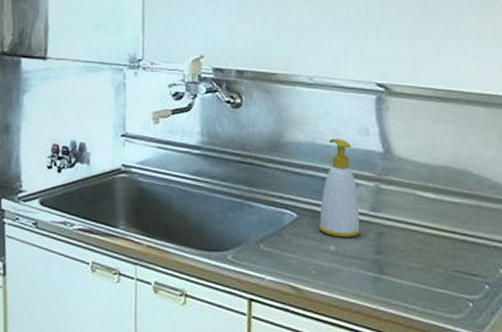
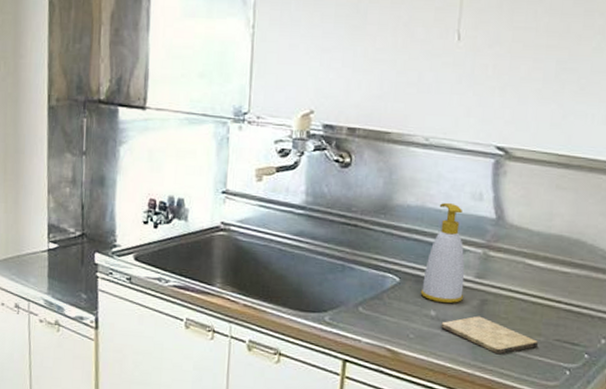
cutting board: none [341,249,439,288] -> present [441,316,539,355]

